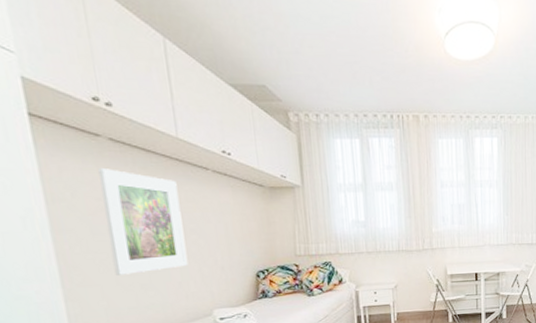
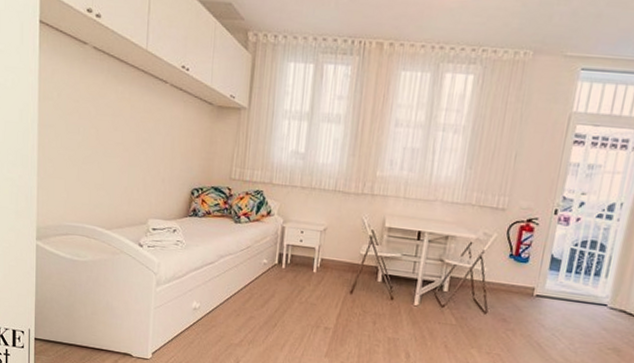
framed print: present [98,167,188,275] -> none [77,72,139,174]

